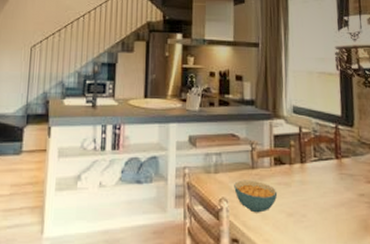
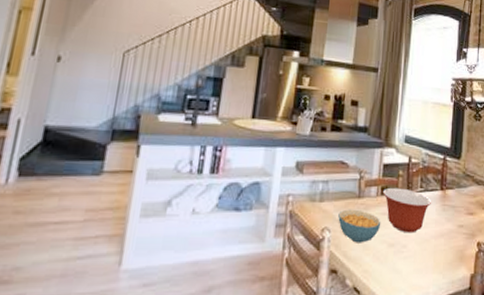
mixing bowl: none [276,157,328,203] -> present [383,187,432,233]

